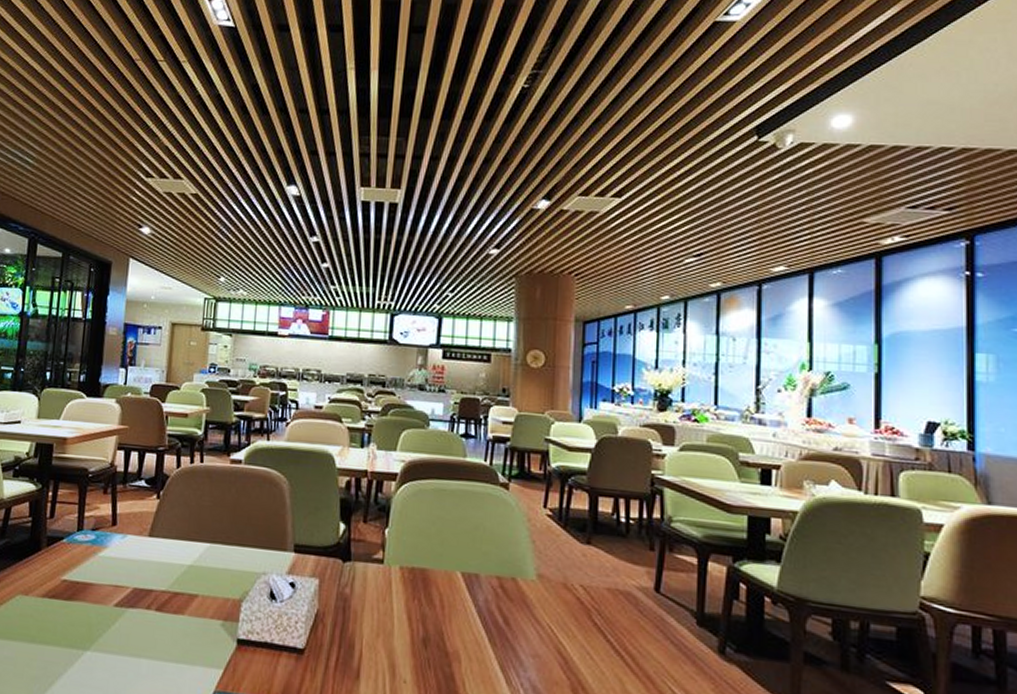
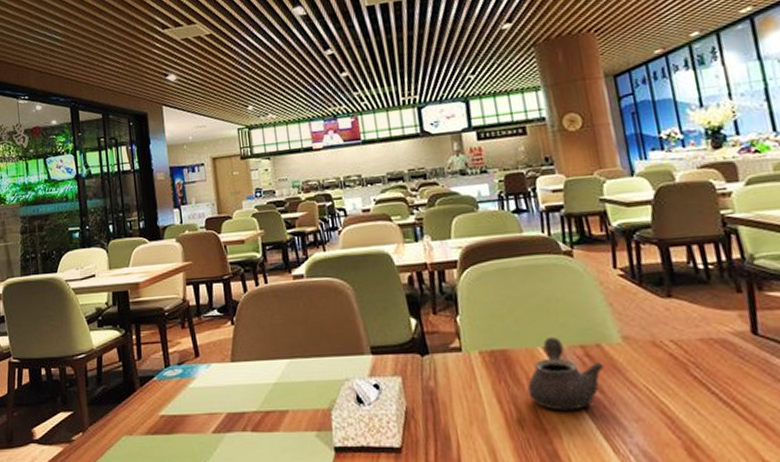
teapot: none [438,563,514,638] -> present [527,336,604,411]

